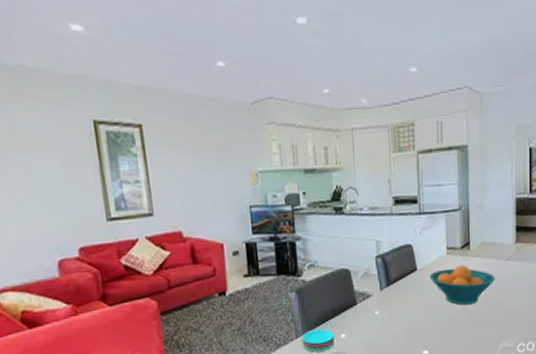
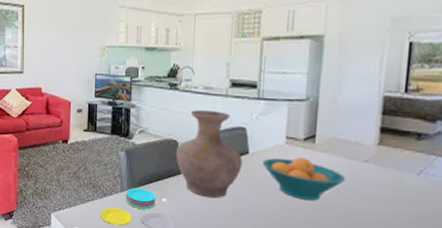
vase: none [349,231,412,323] -> present [175,109,242,199]

